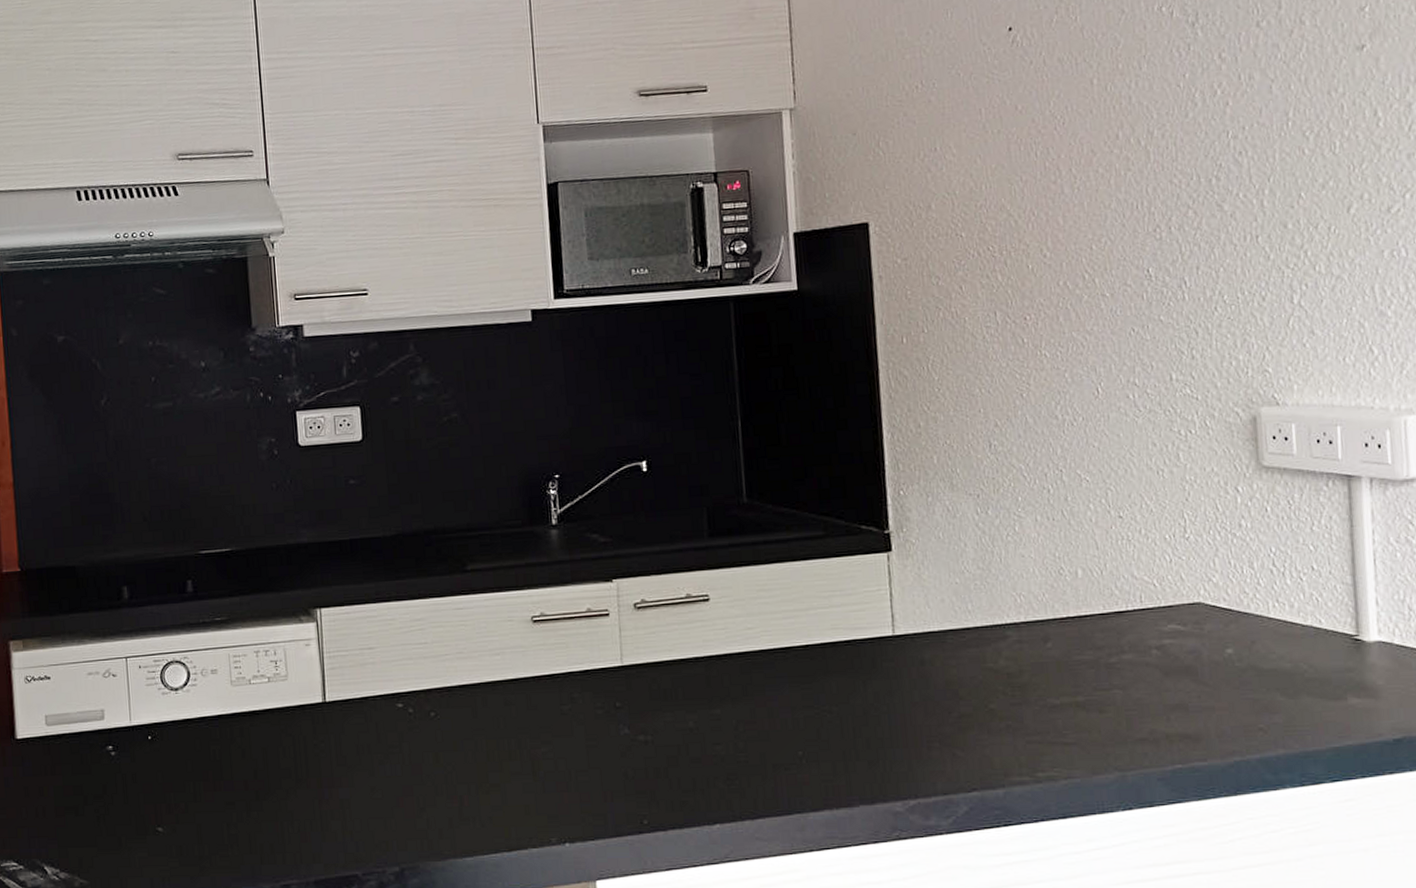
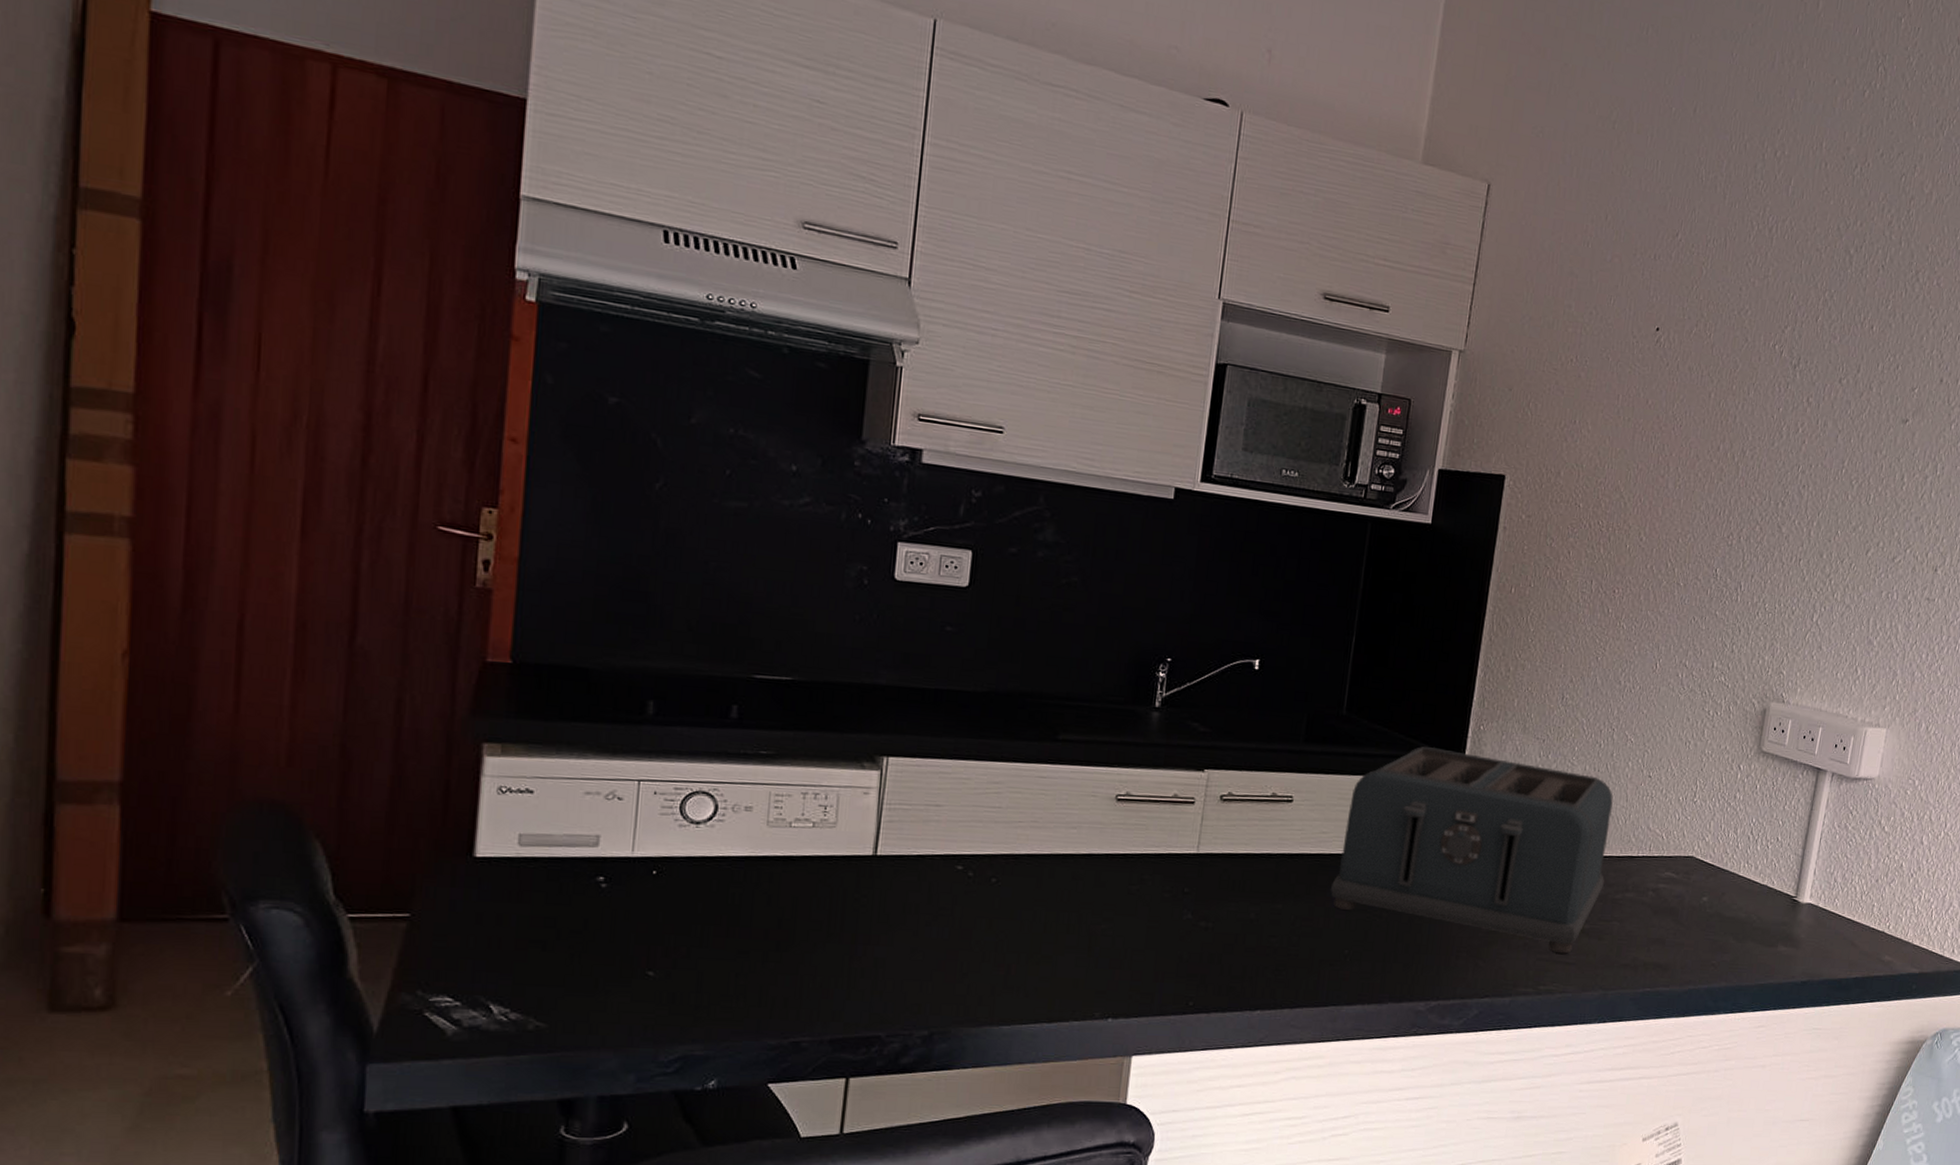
toaster: none [769,522,1091,733] -> present [1331,747,1613,954]

